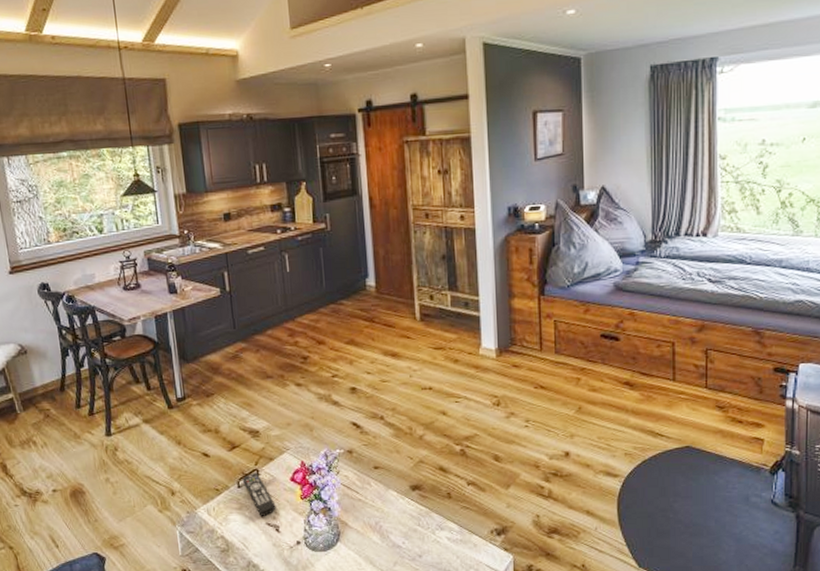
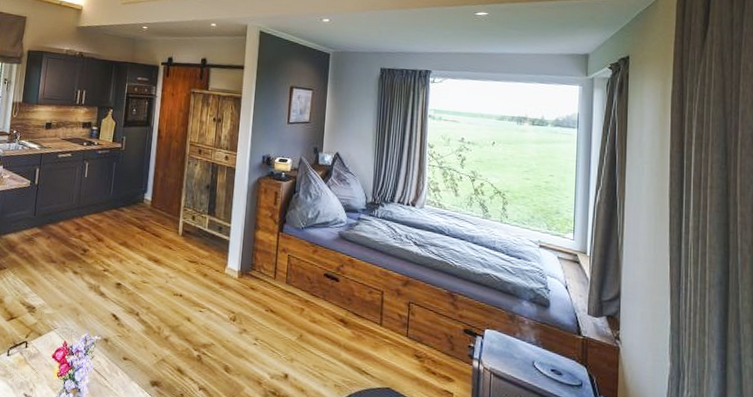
remote control: present [242,472,276,516] -> none [12,344,35,387]

